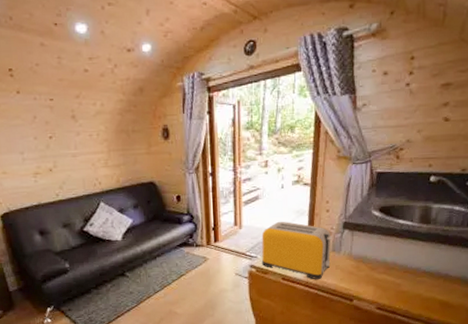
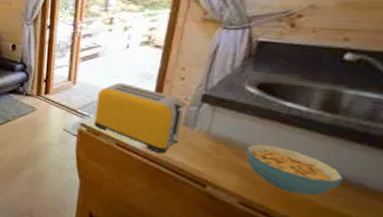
cereal bowl: none [377,256,438,291] -> present [246,144,345,195]

